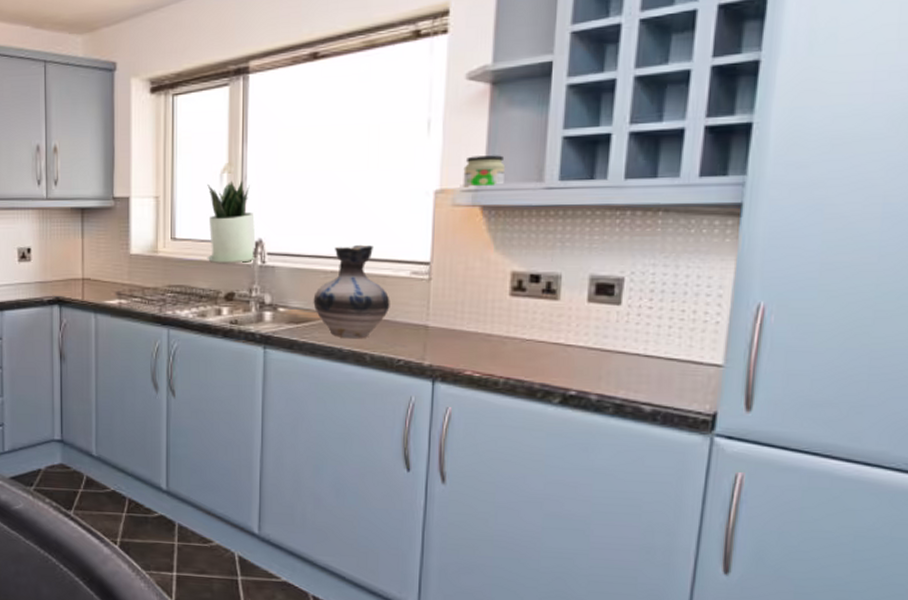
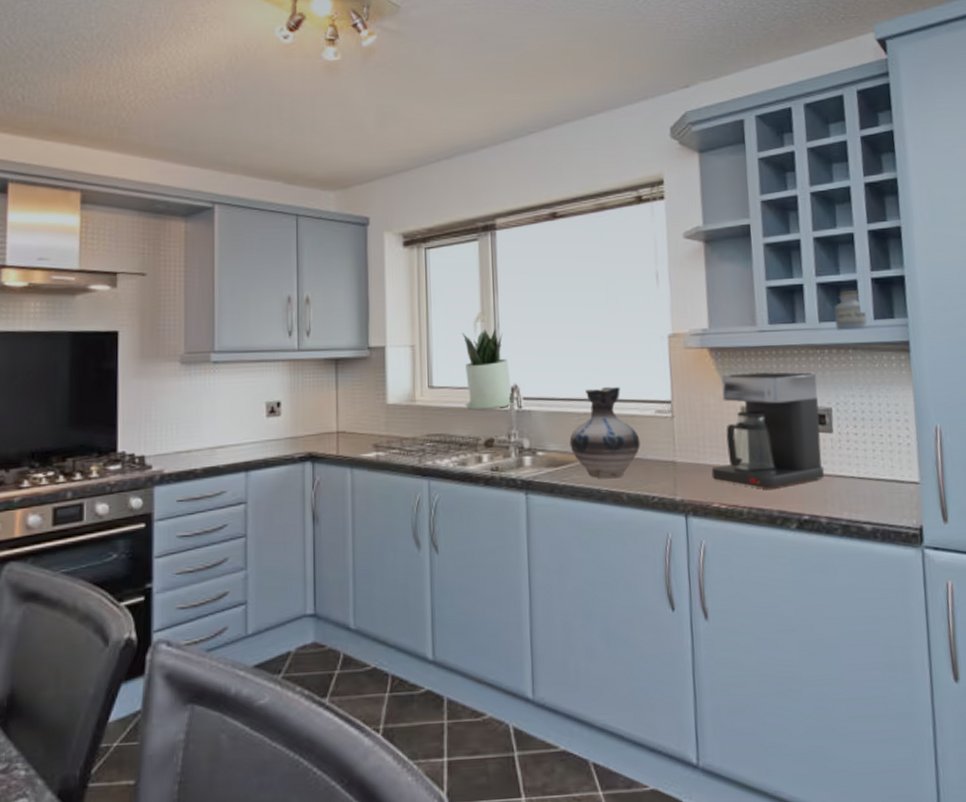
jar: present [463,155,506,189] -> none [690,303,725,333]
coffee maker: none [467,235,611,360] -> present [711,372,825,489]
jar: none [645,141,691,190] -> present [833,290,867,331]

